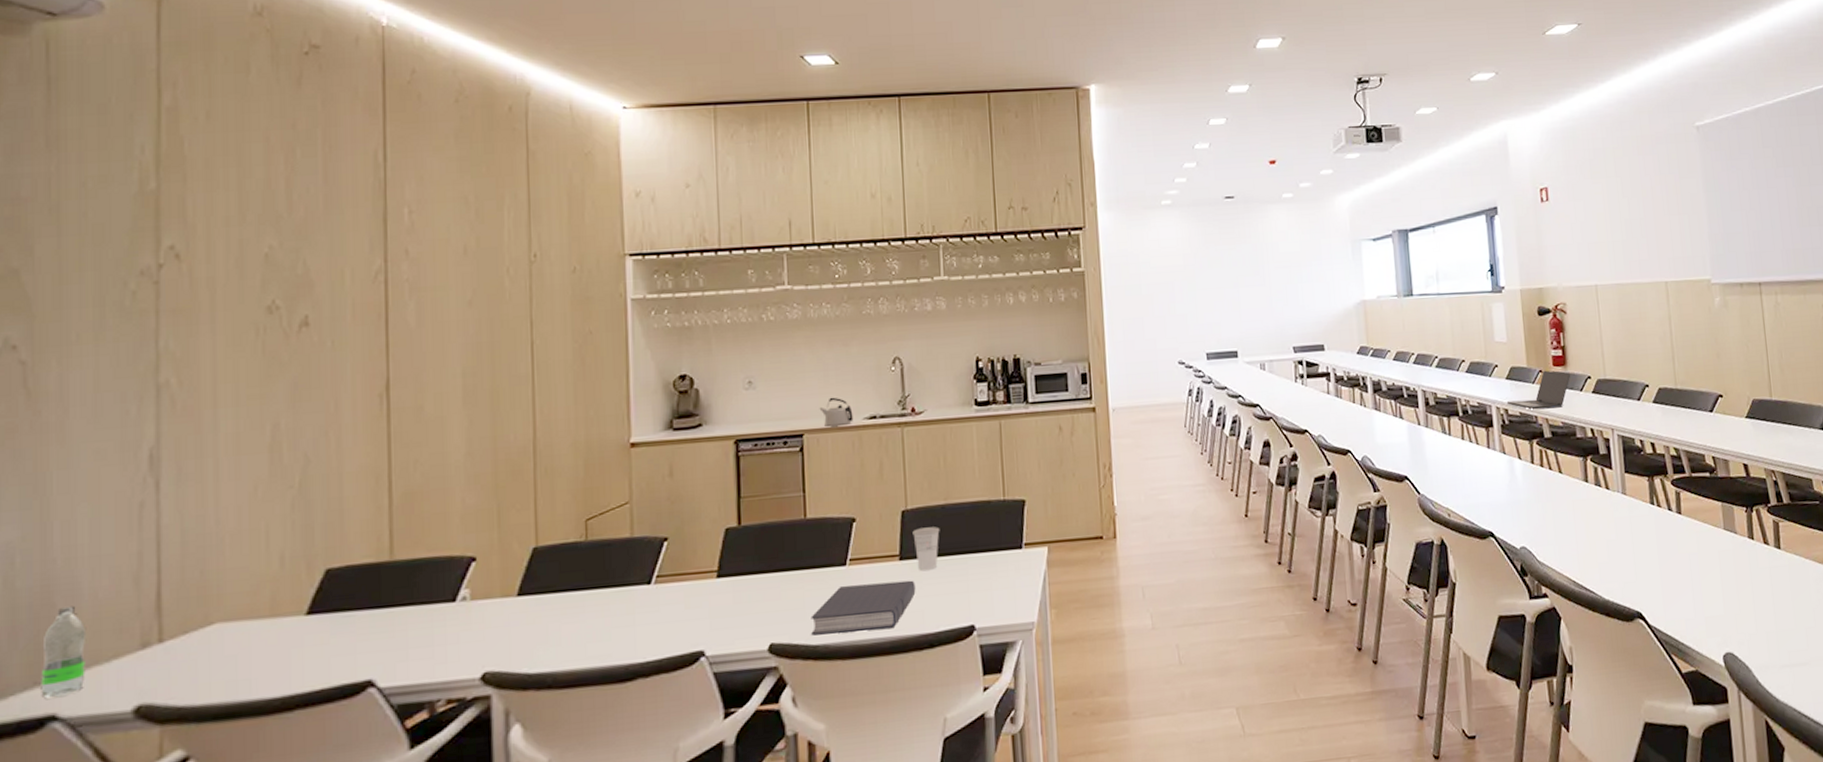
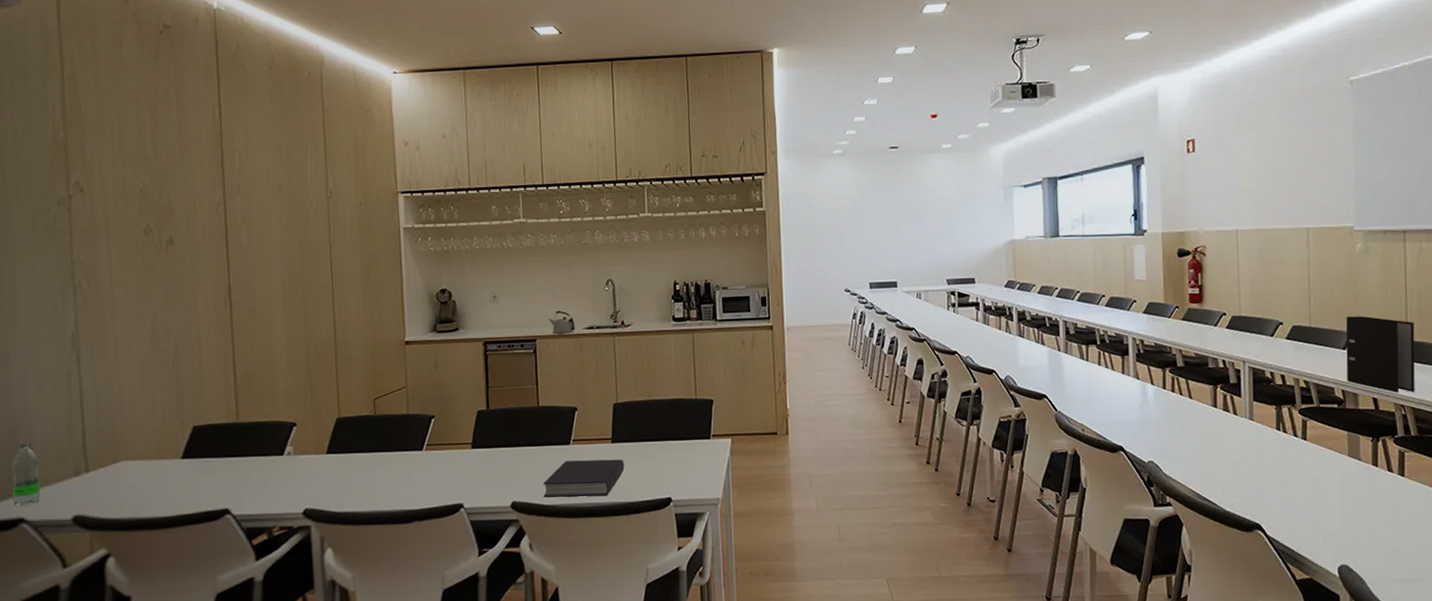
cup: present [912,527,940,572] -> none [622,418,644,453]
laptop: present [1506,370,1570,409] -> none [1142,306,1206,341]
binder: none [1711,375,1784,457] -> present [1345,316,1415,393]

